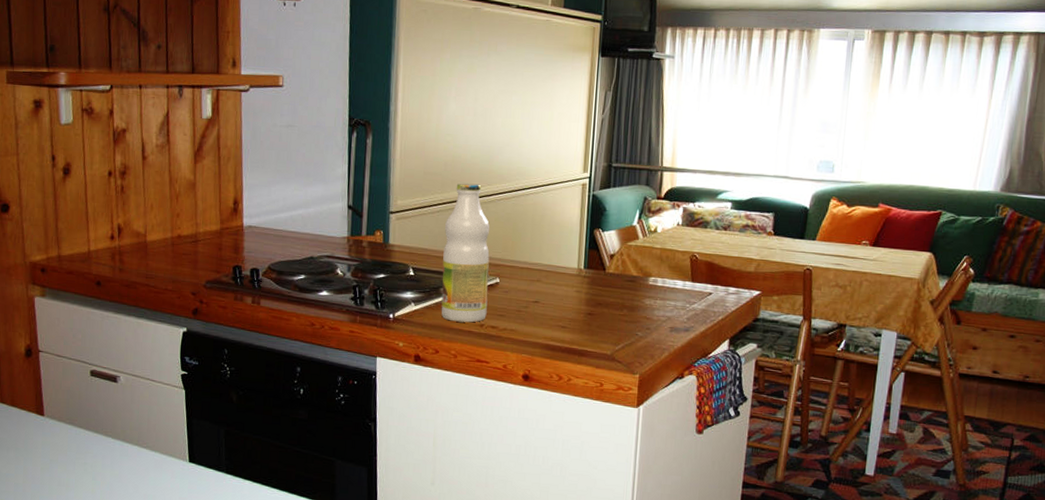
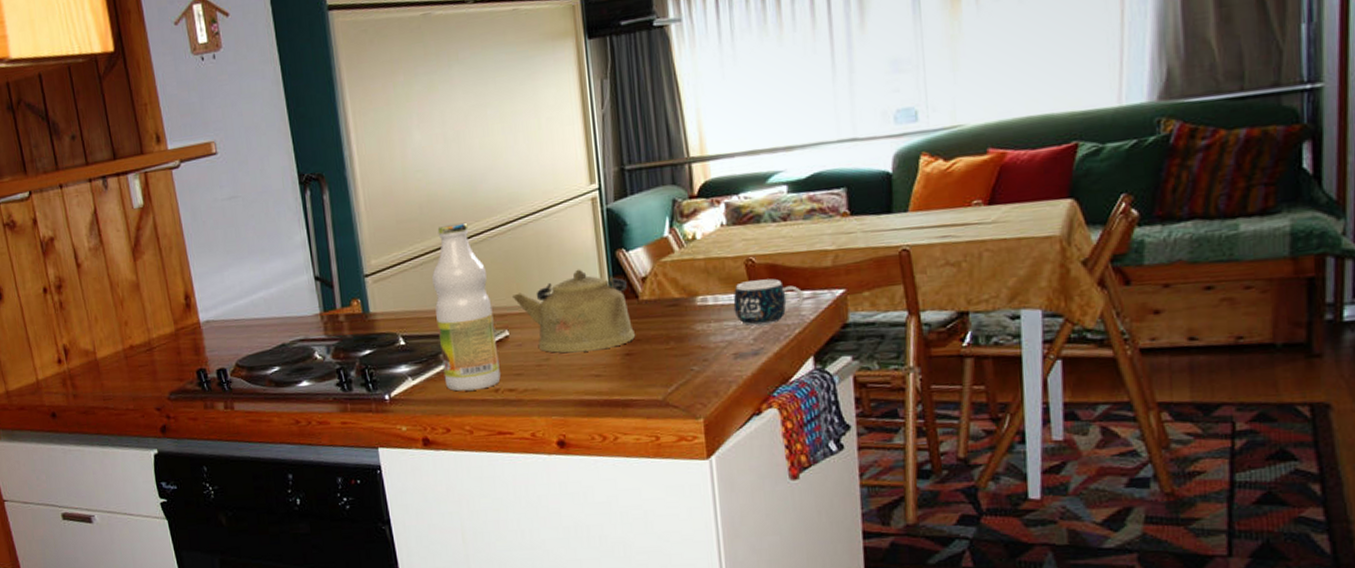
kettle: none [507,239,599,307] -> present [513,269,636,353]
mug: none [676,272,730,309] -> present [733,278,804,325]

